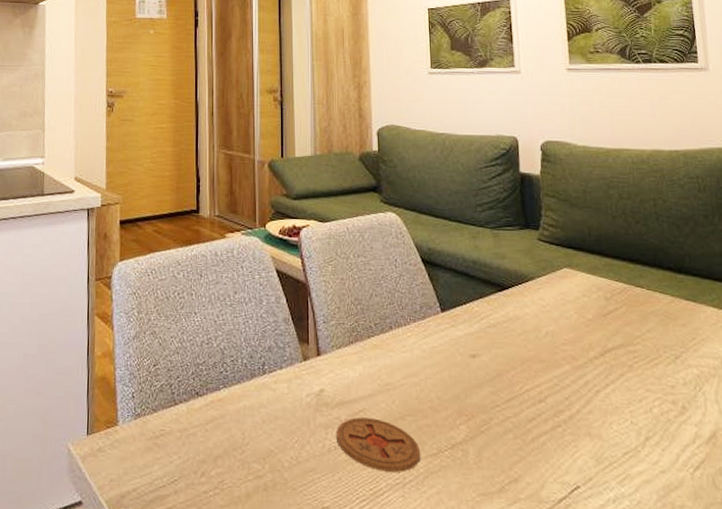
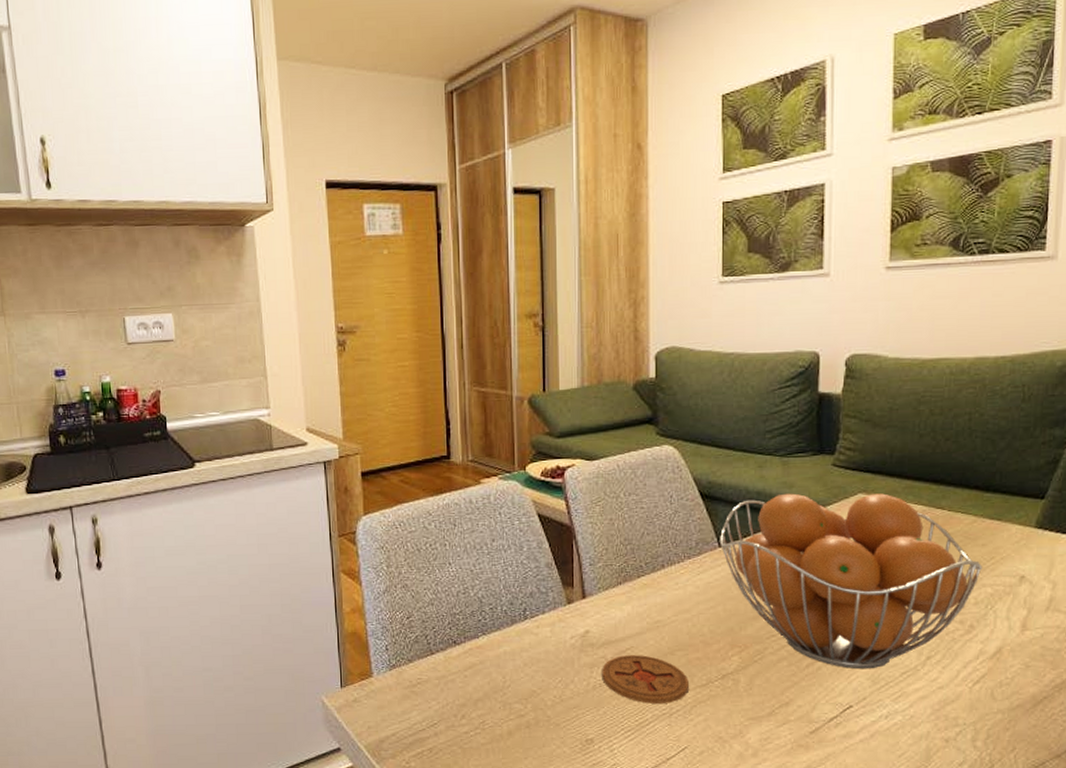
fruit basket: none [442,264,686,448] -> present [720,493,982,670]

